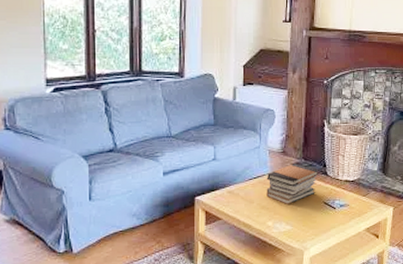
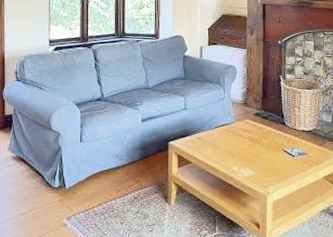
book stack: present [266,163,319,204] -> none [230,114,278,151]

